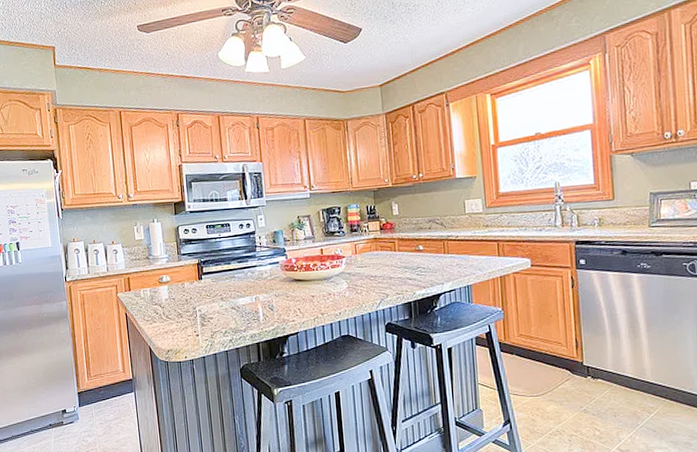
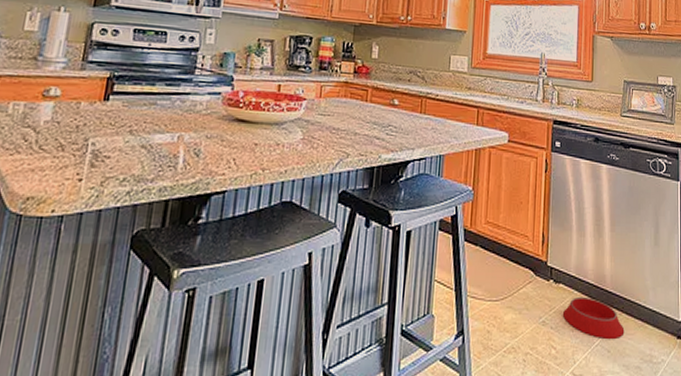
pet bowl: none [604,388,670,421] -> present [563,297,625,339]

